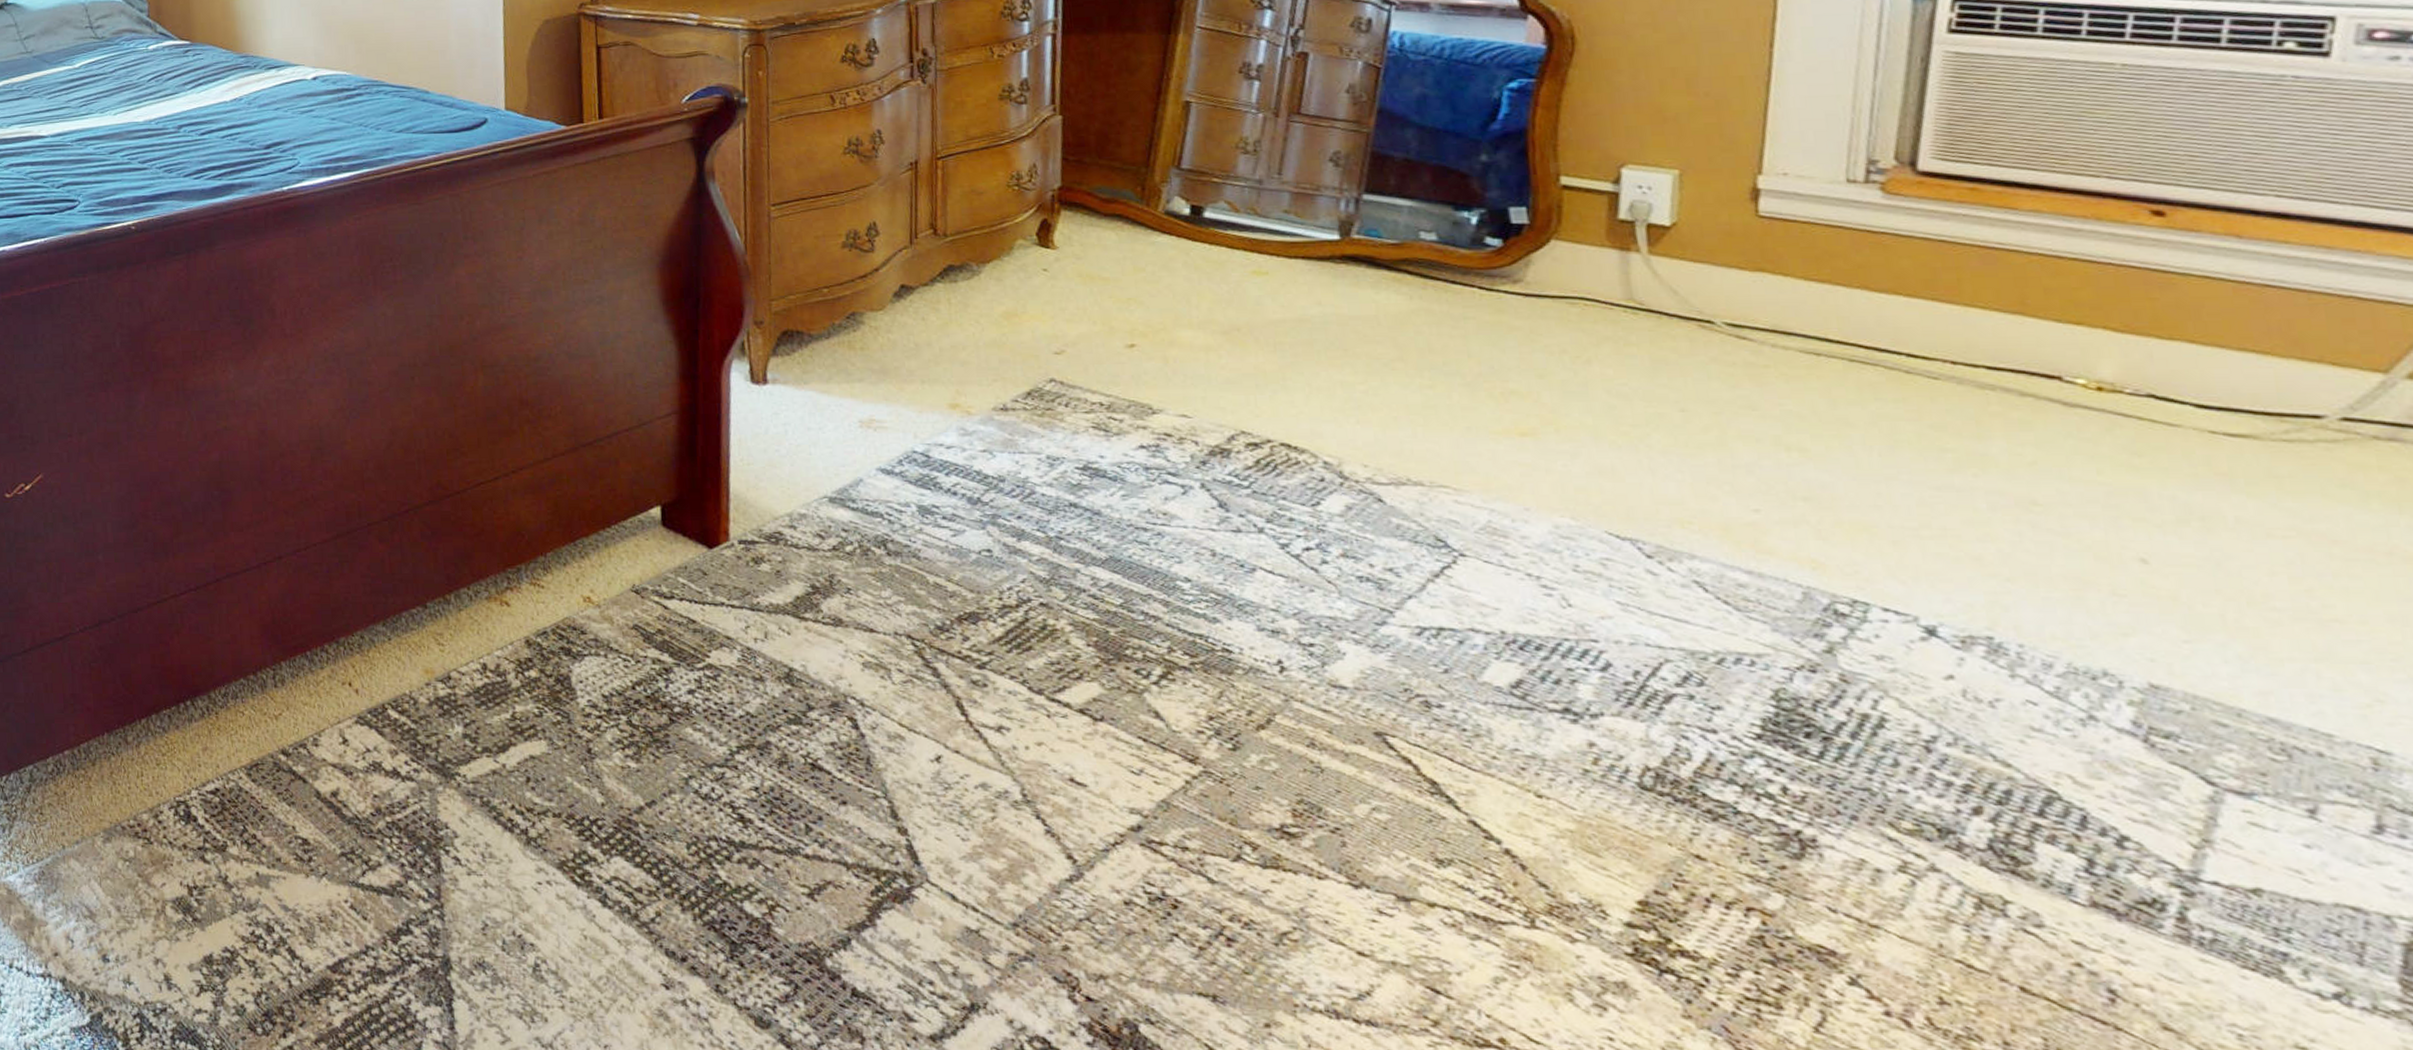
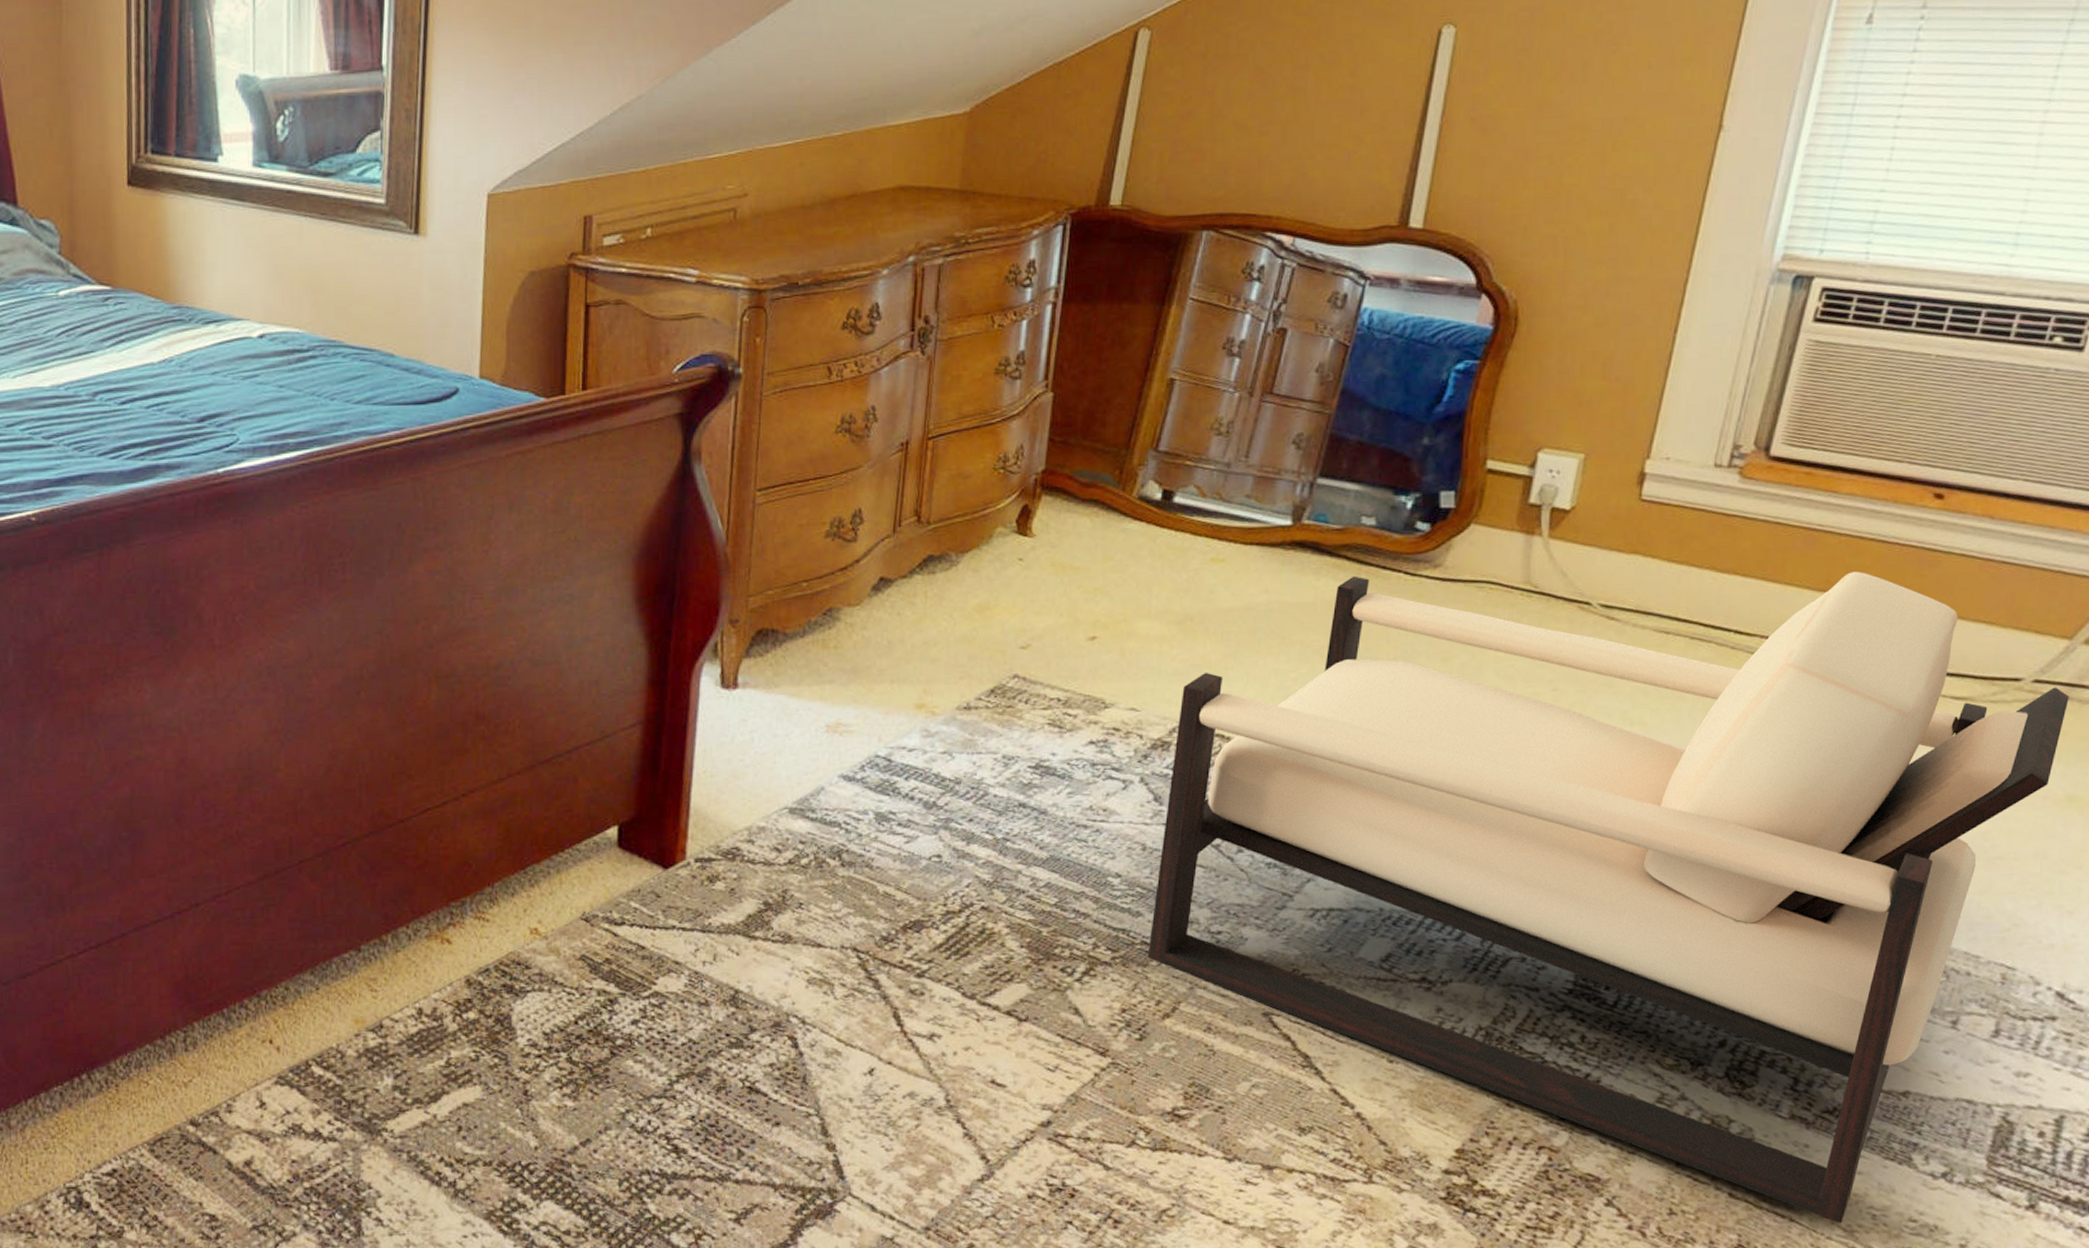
armchair: none [1230,290,2400,1041] -> present [1147,572,2069,1224]

